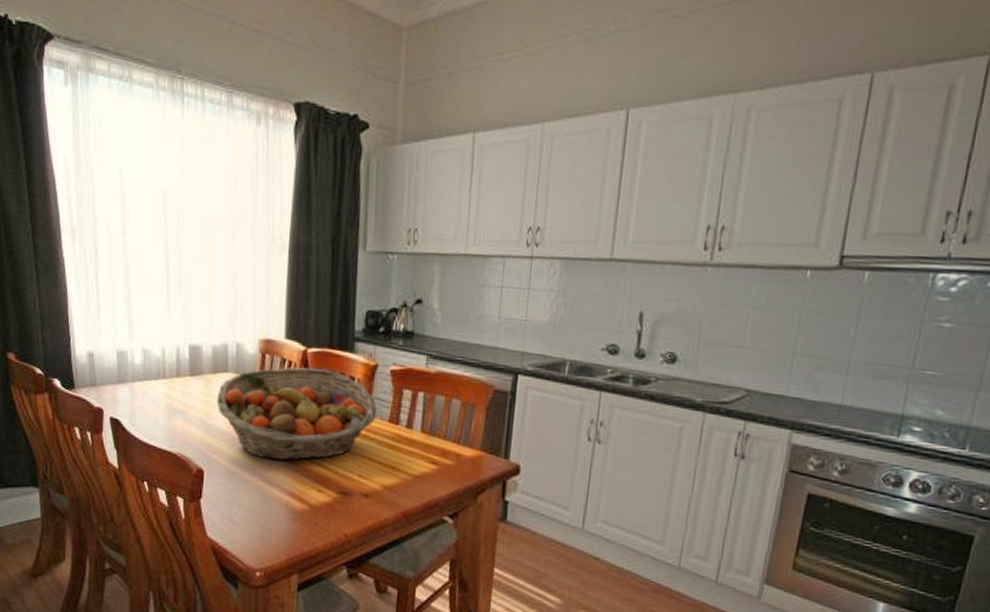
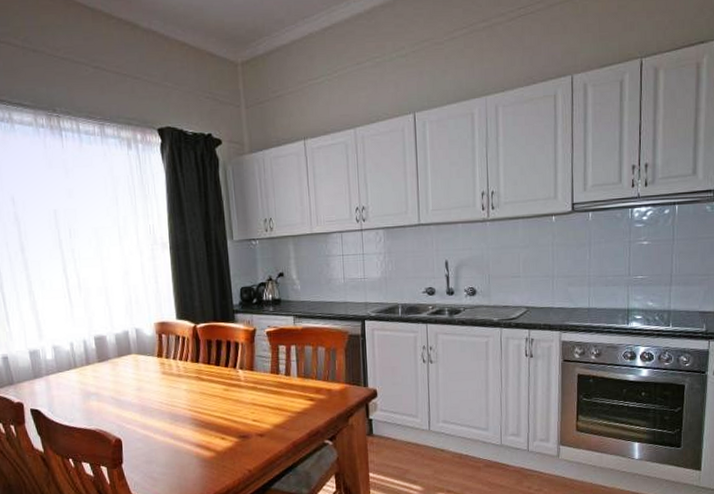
fruit basket: present [216,367,377,461] -> none [124,339,260,421]

